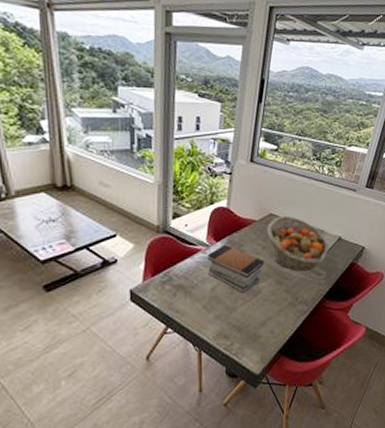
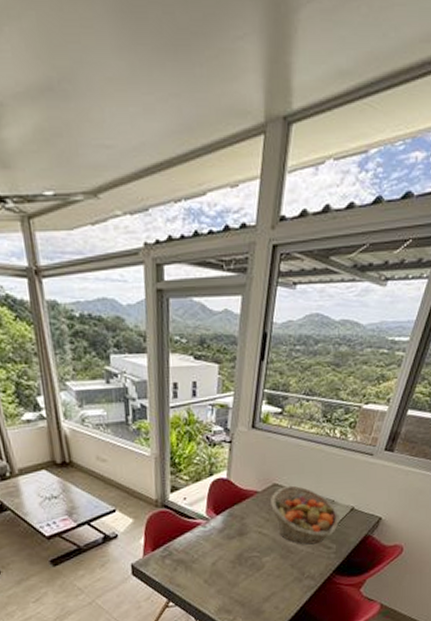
book stack: present [207,244,264,293] -> none [207,517,267,568]

